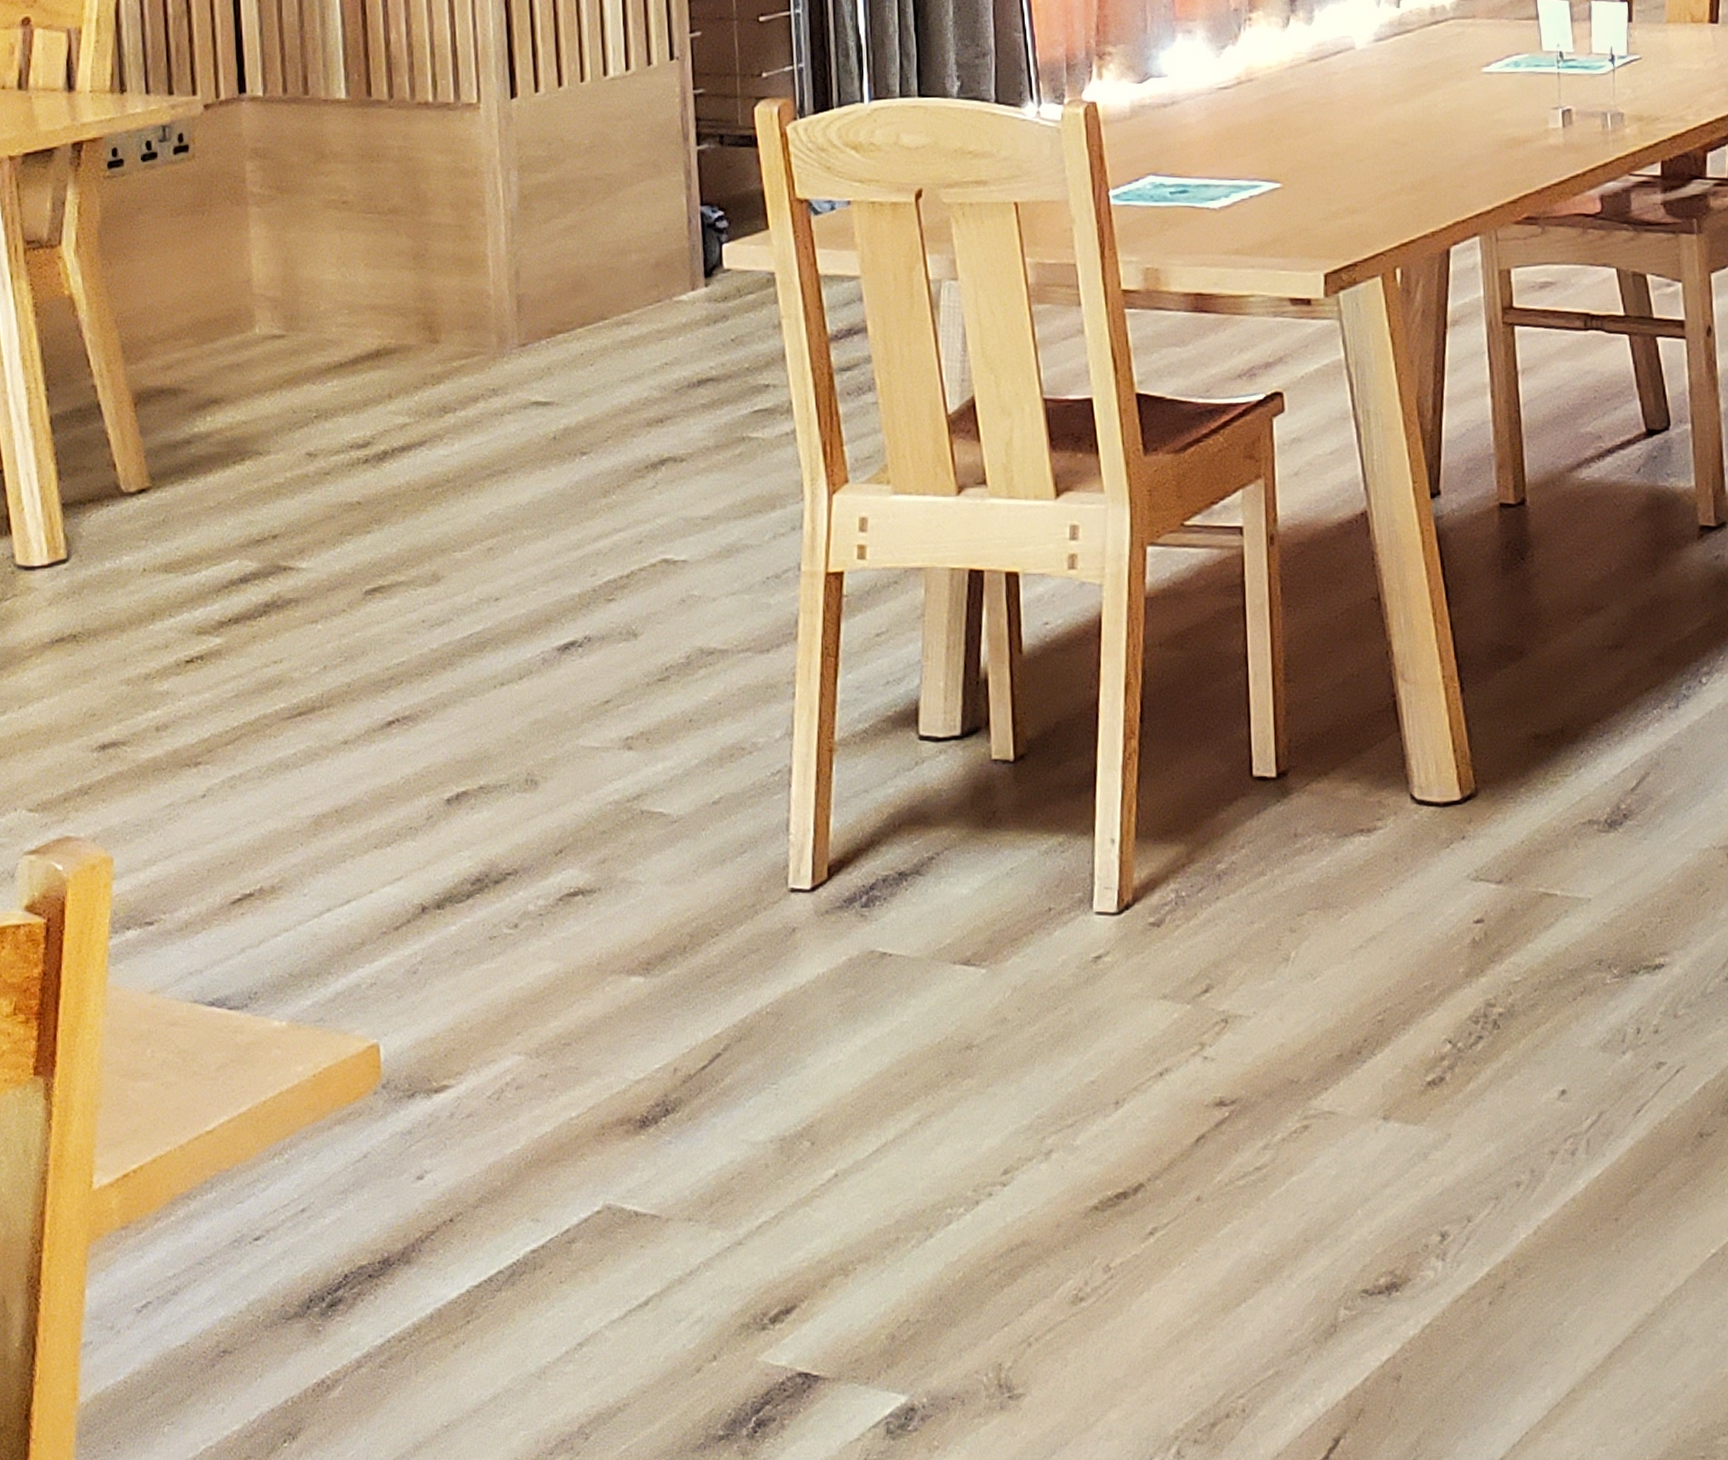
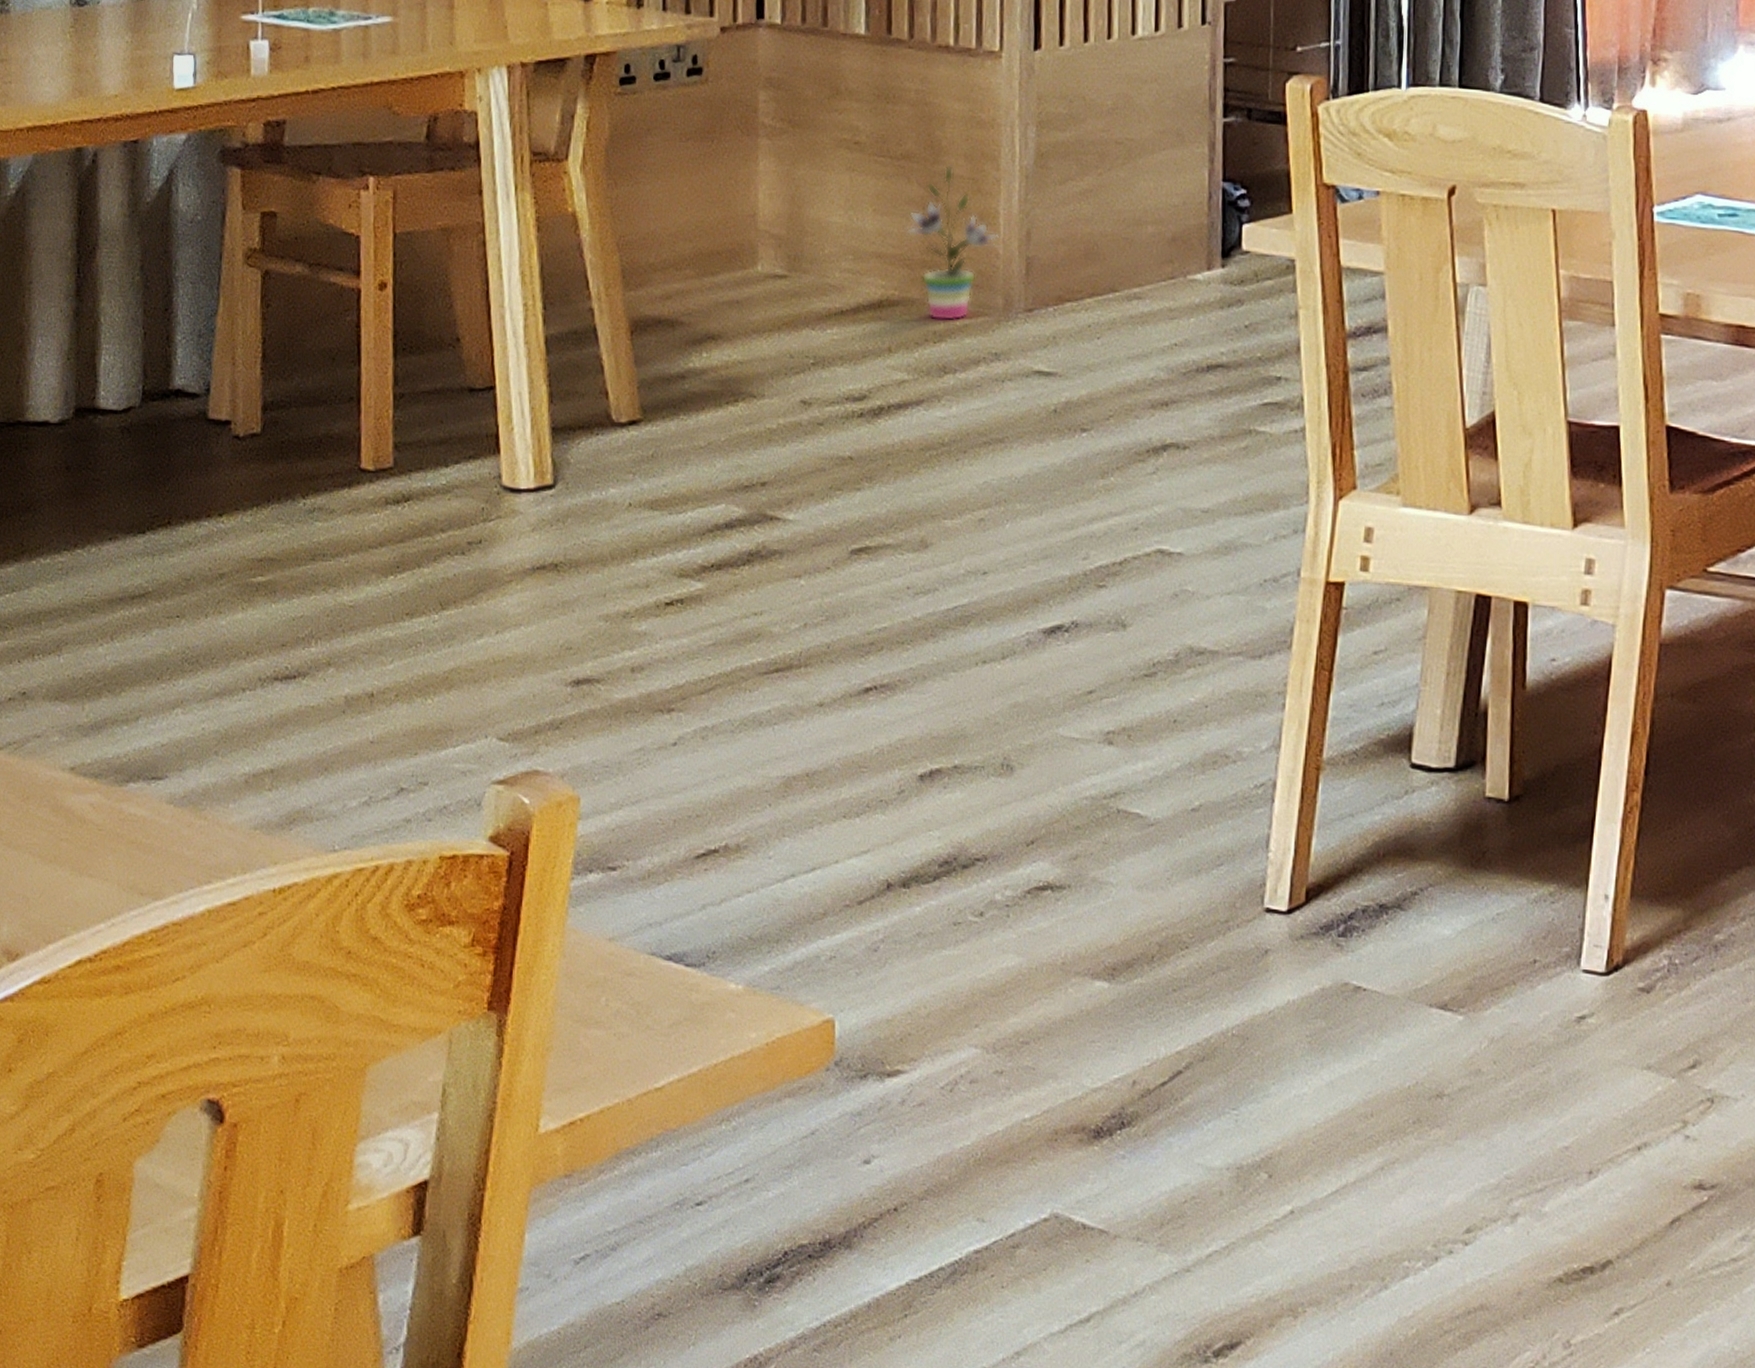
potted plant: none [398,216,489,364] -> present [906,166,999,322]

